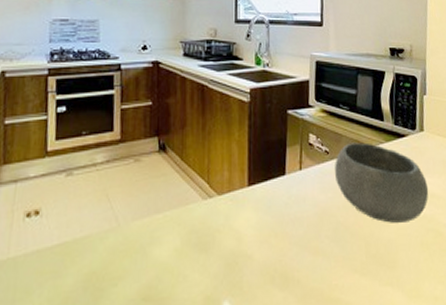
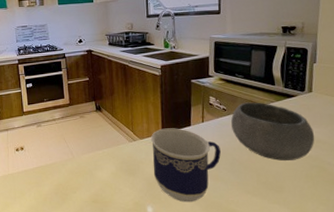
cup: none [232,178,322,292] -> present [150,128,221,203]

